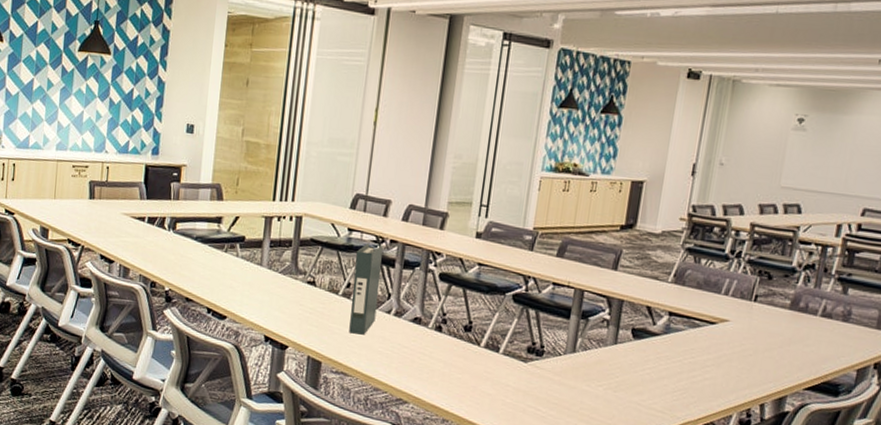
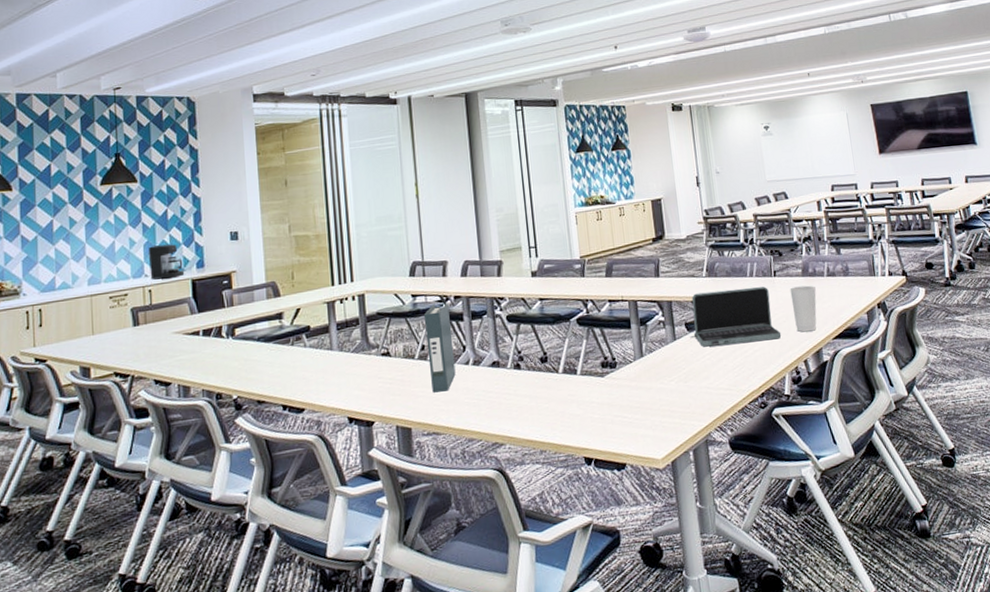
coffee maker: none [110,123,141,161] -> present [149,244,185,280]
laptop: none [633,298,743,373] -> present [690,286,782,347]
cup: none [762,318,802,375] -> present [790,285,817,333]

